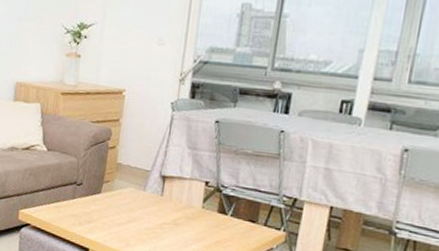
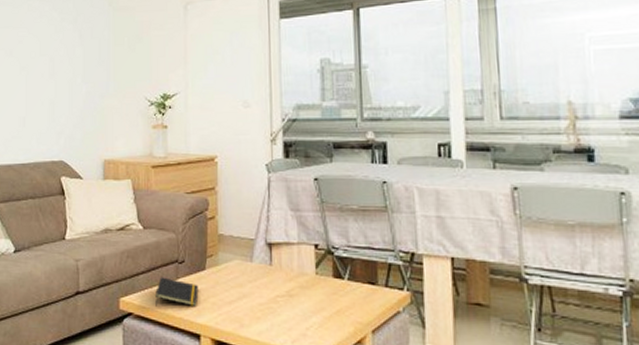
notepad: none [51,195,93,224] -> present [155,277,199,306]

